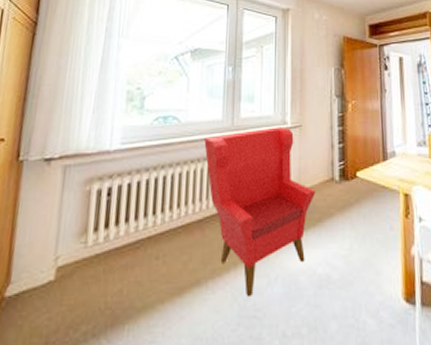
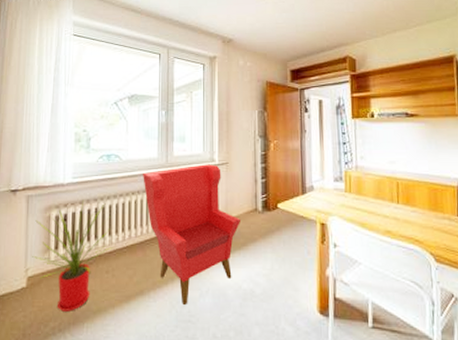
house plant: none [65,169,168,310] -> present [32,199,115,311]

